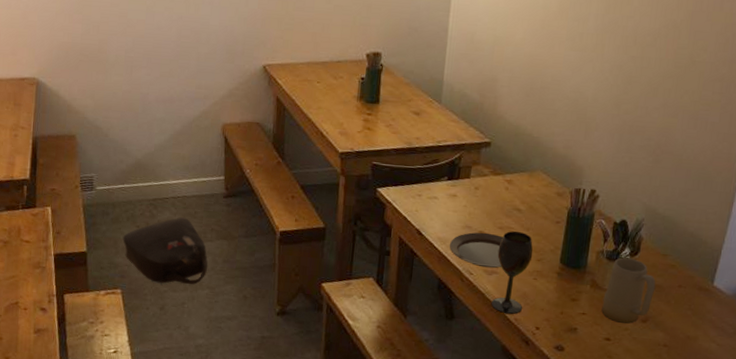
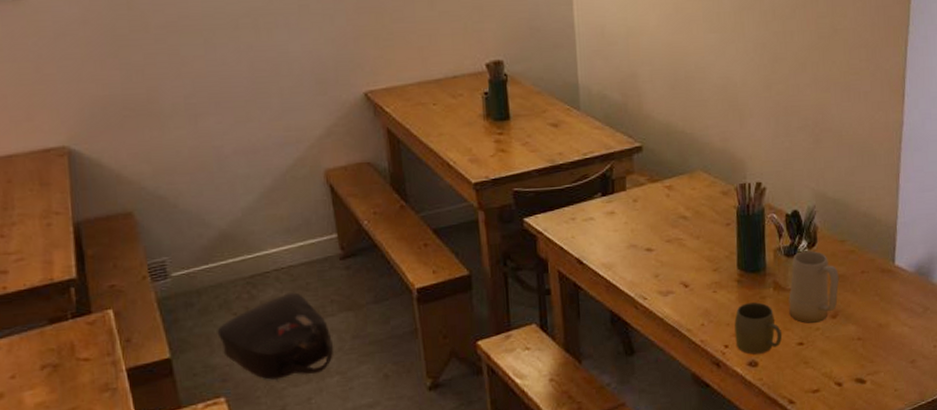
plate: present [449,232,503,268] -> none [615,249,677,289]
wine glass: present [491,230,534,314] -> none [669,241,708,337]
mug: none [546,294,592,341] -> present [734,302,783,355]

